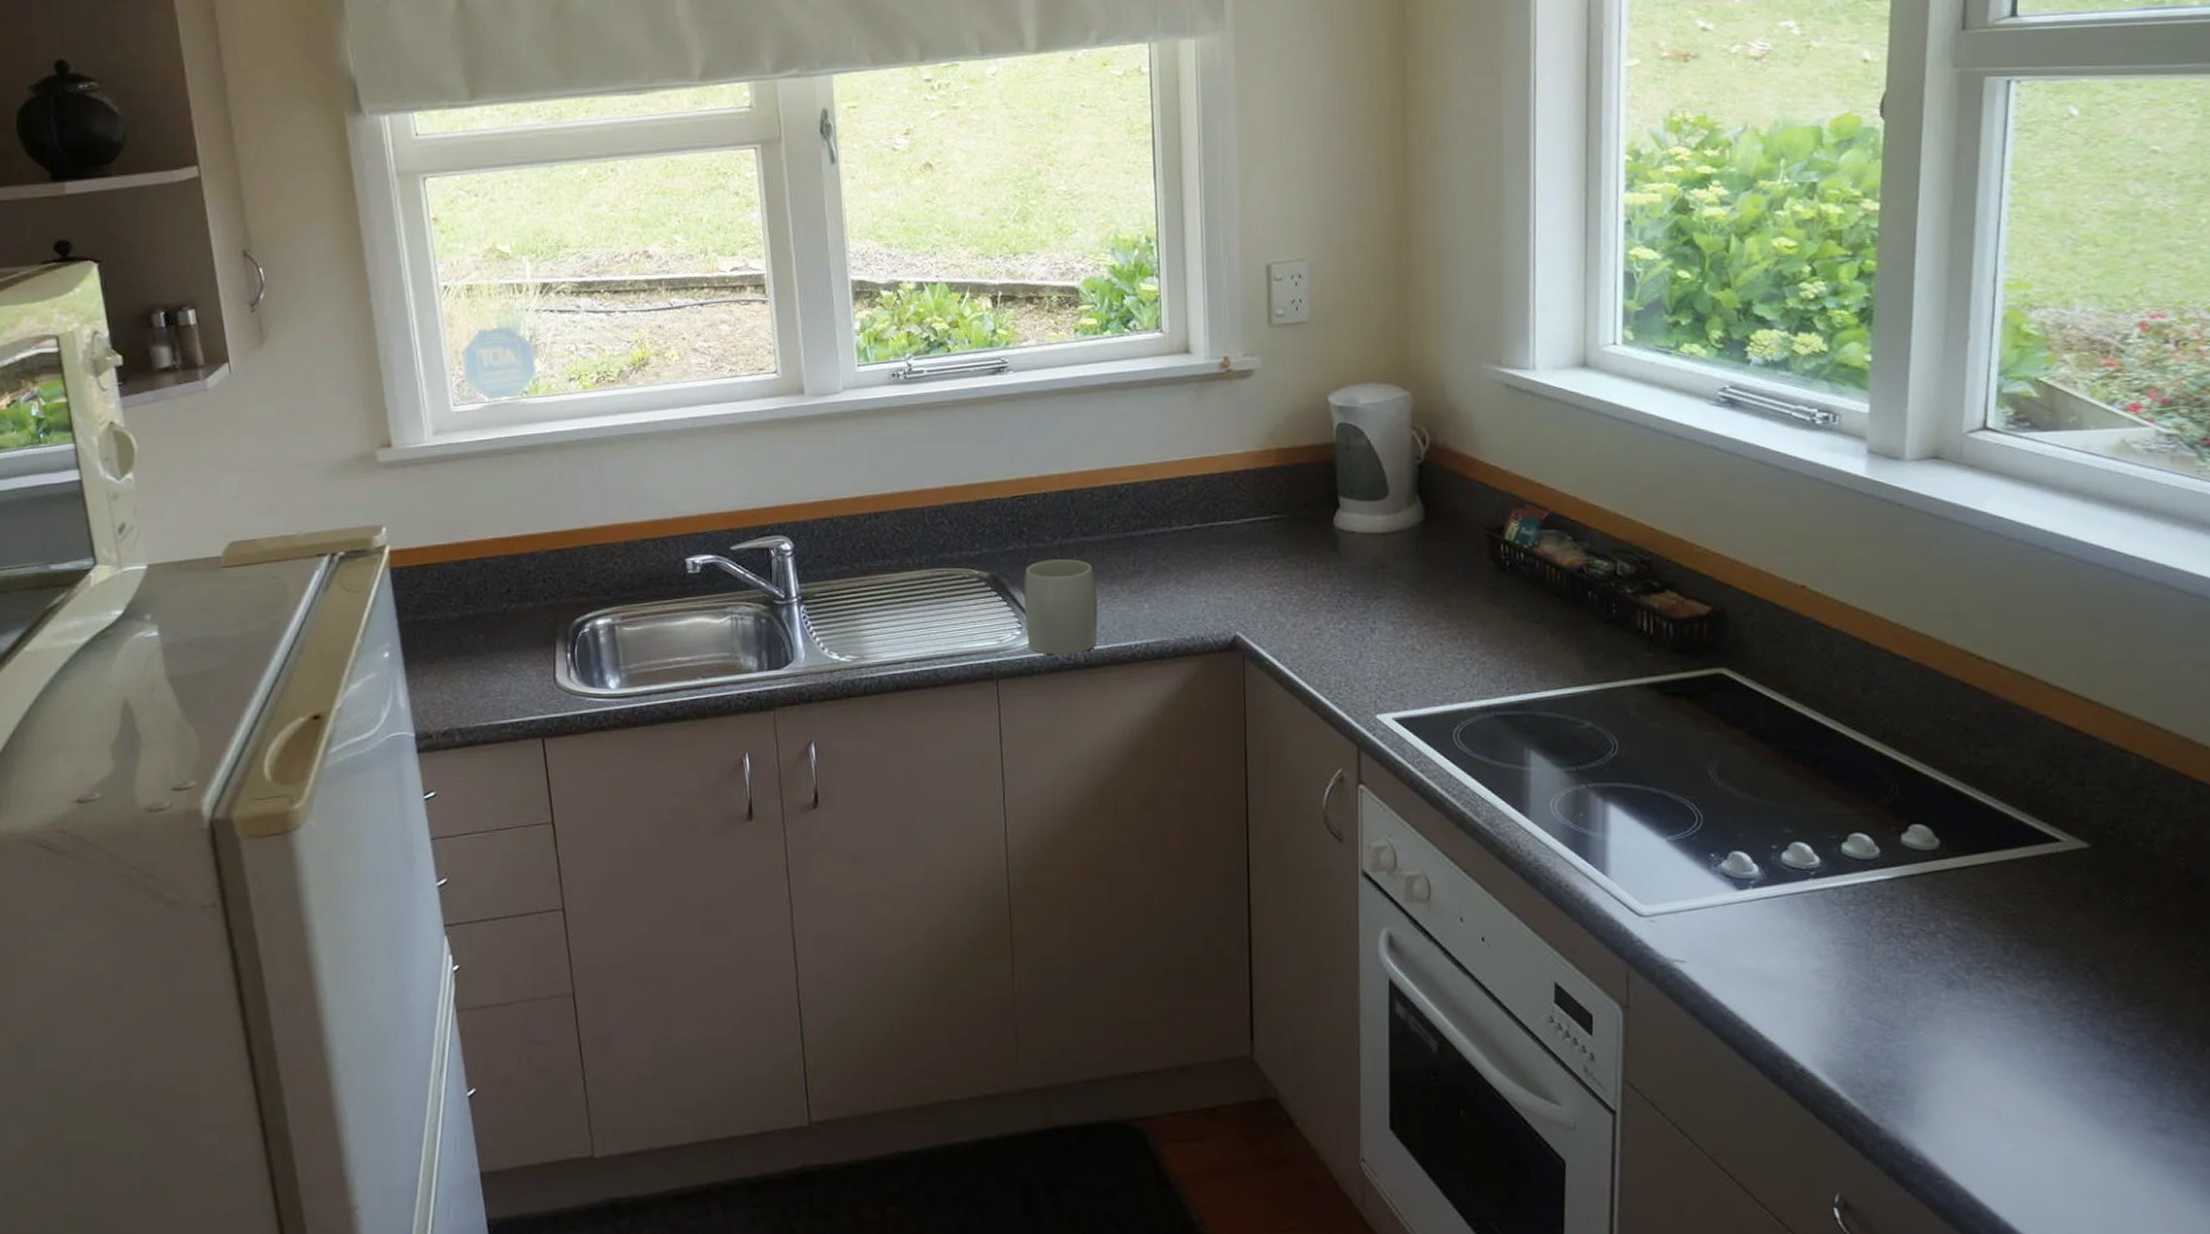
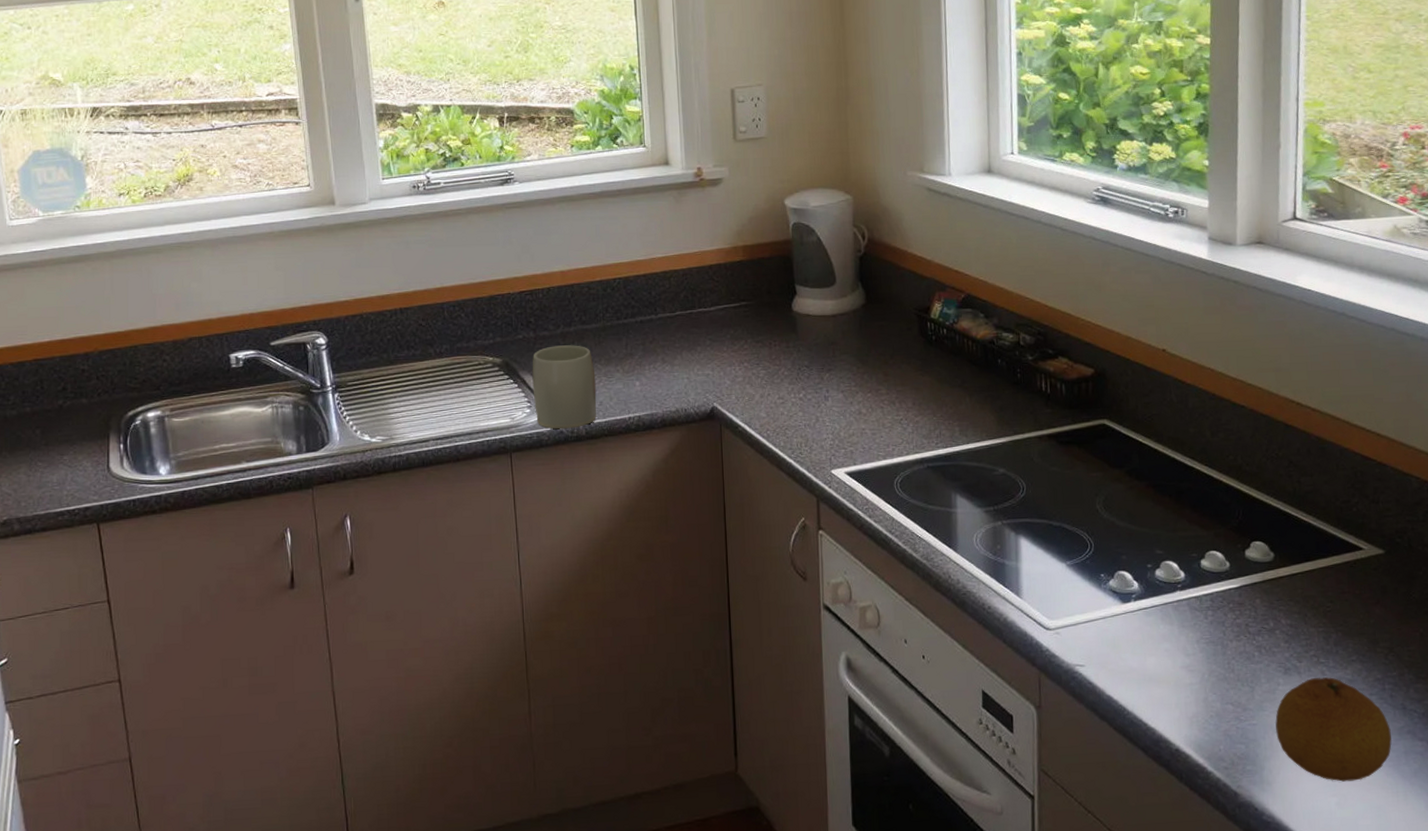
fruit: none [1932,995,2089,1124] -> present [1275,677,1392,782]

